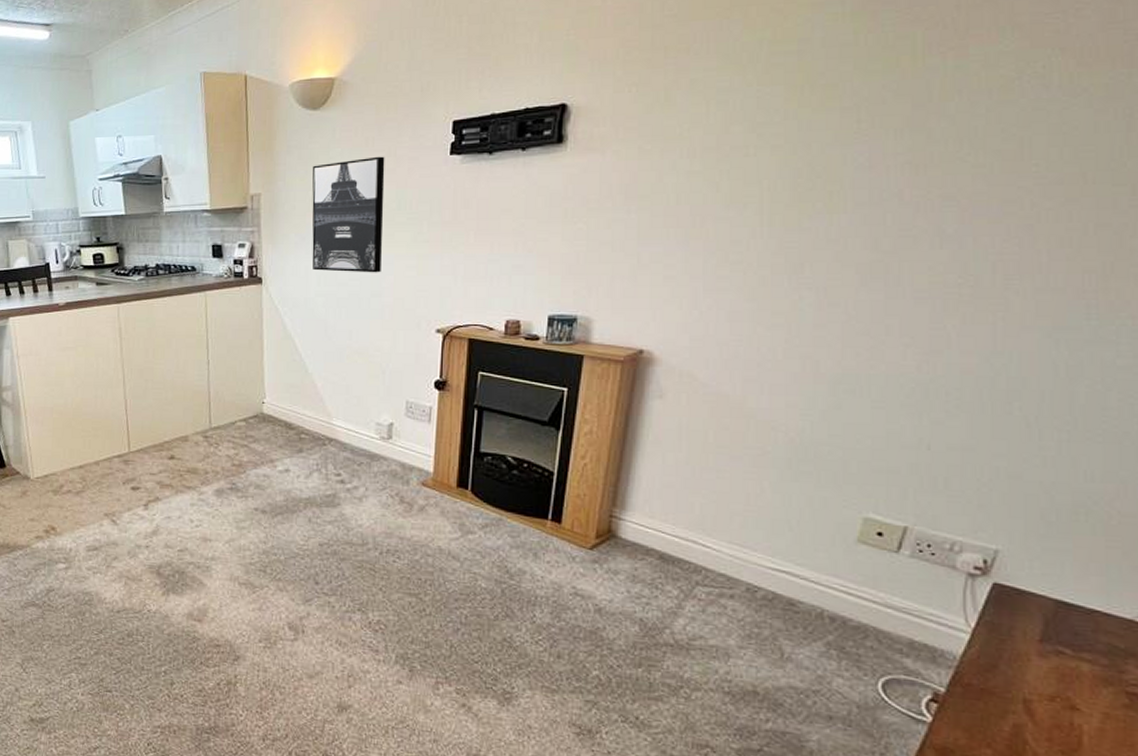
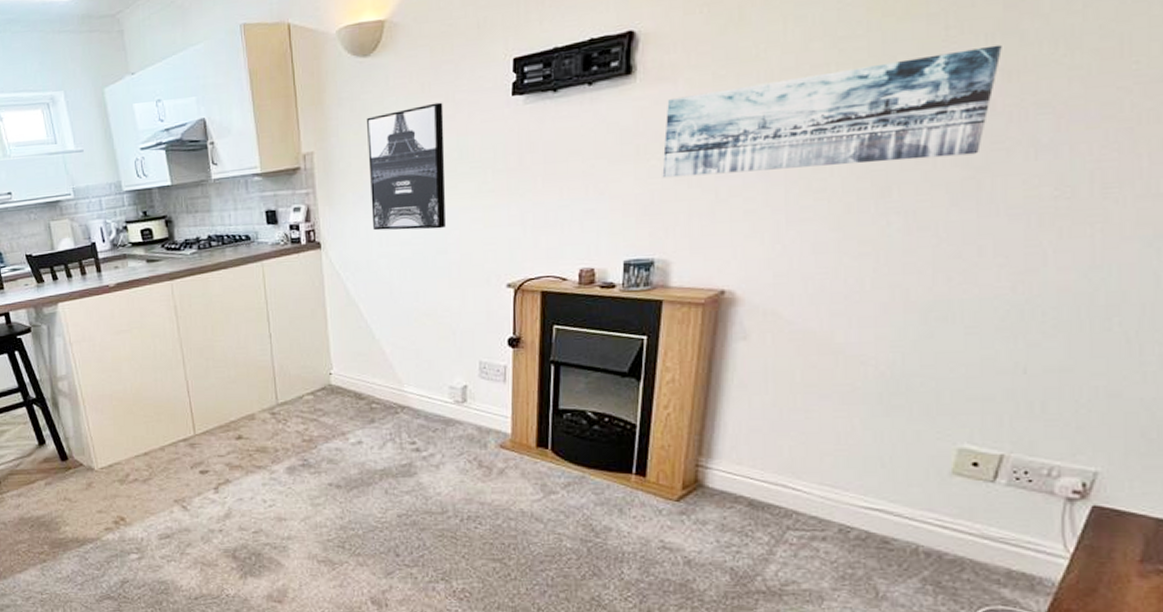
wall art: none [588,140,910,241] -> present [662,44,1002,179]

